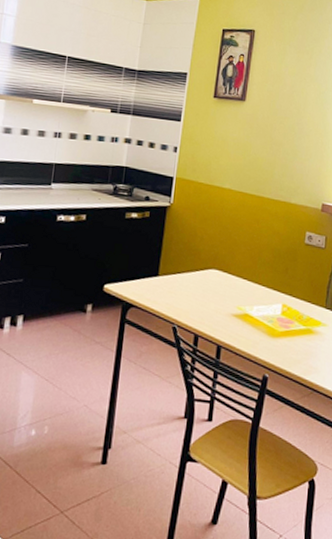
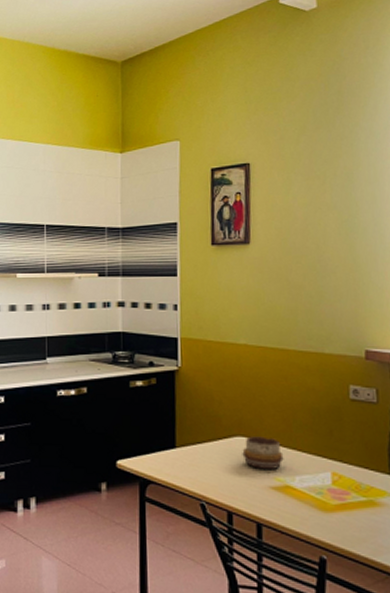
decorative bowl: none [213,269,247,299] -> present [242,436,284,469]

